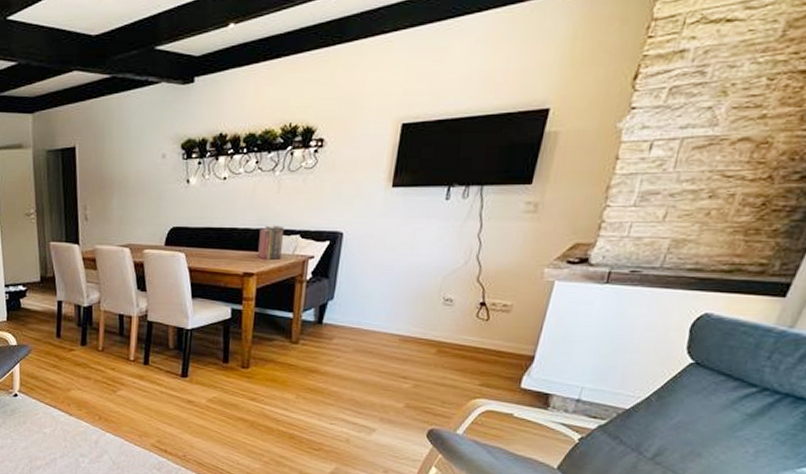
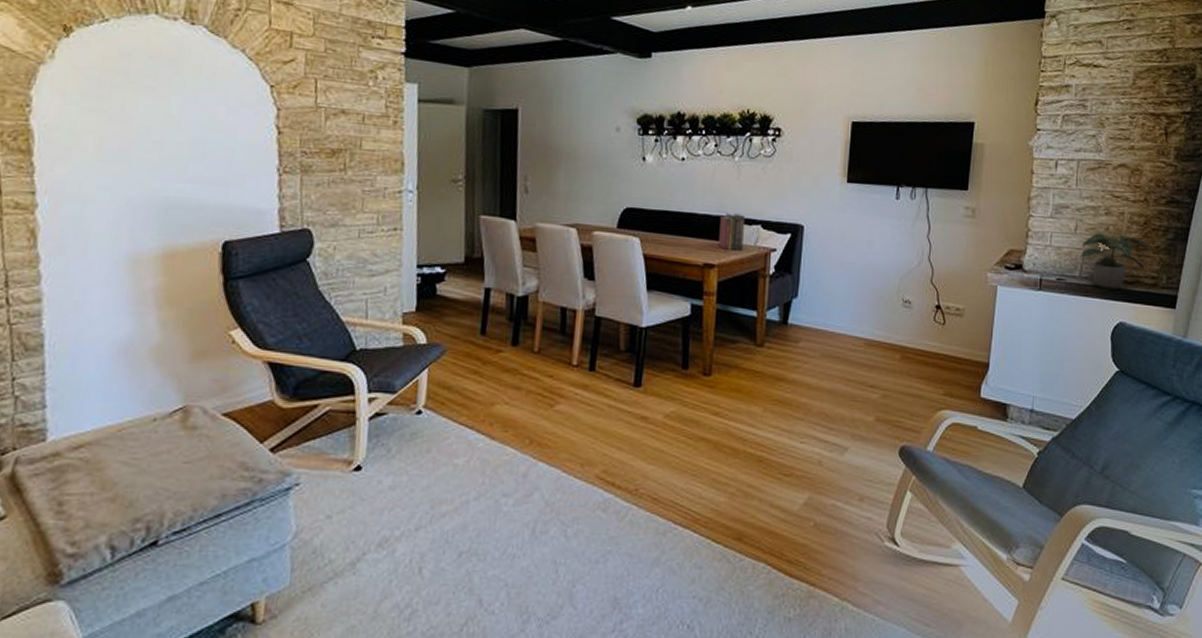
potted plant: none [664,219,765,280] -> present [1080,232,1151,290]

